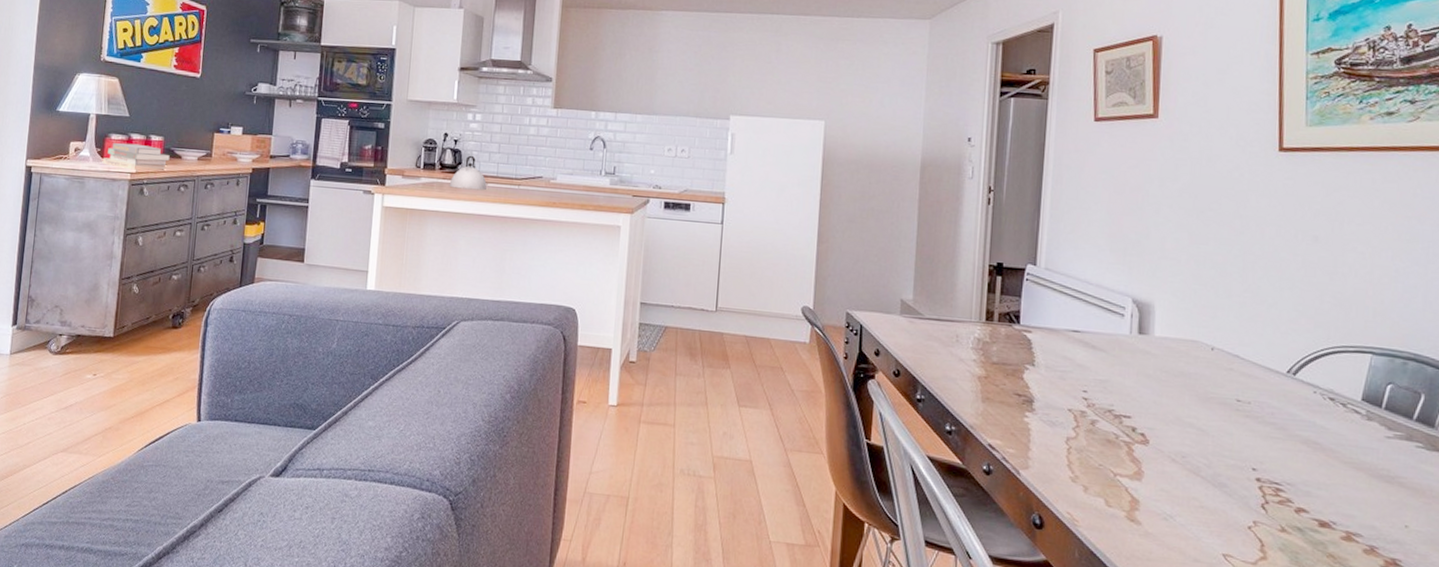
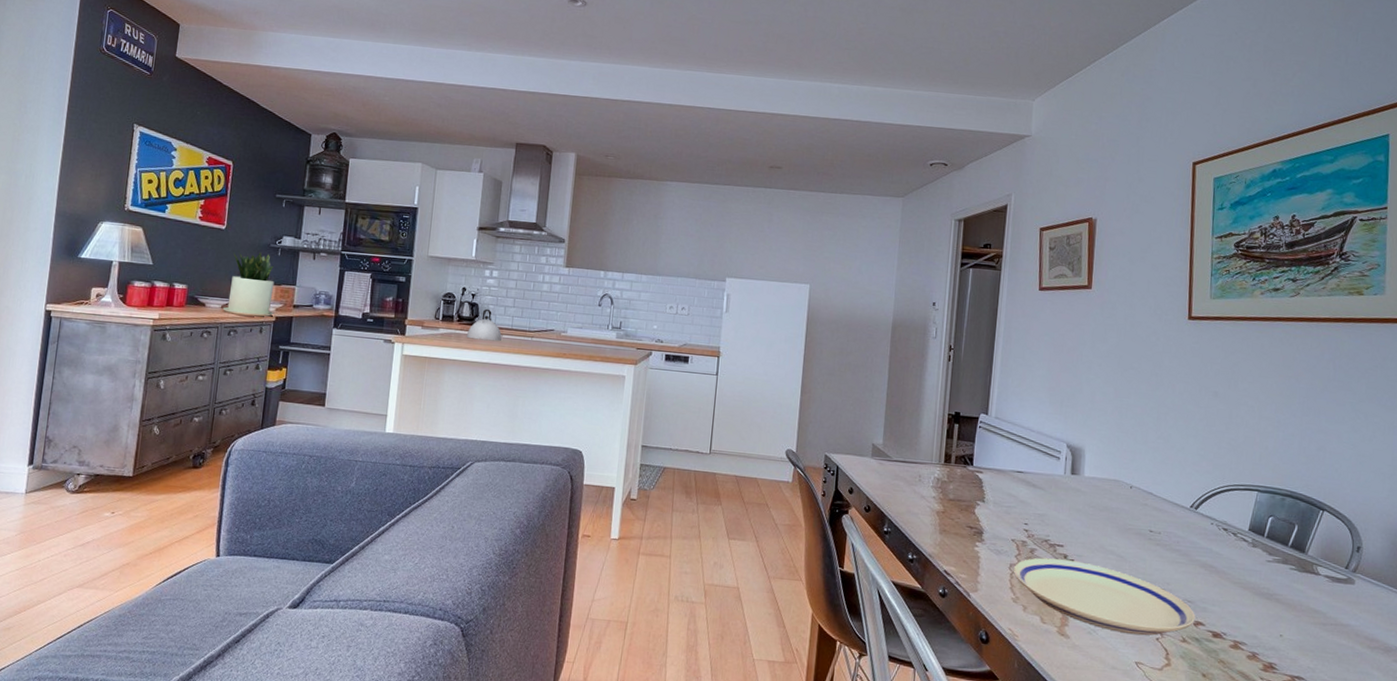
books: present [102,143,170,171] -> none [124,290,193,318]
planter: none [198,98,251,169] -> present [222,250,274,318]
plate: none [1072,430,1296,524] -> present [1014,558,1195,636]

